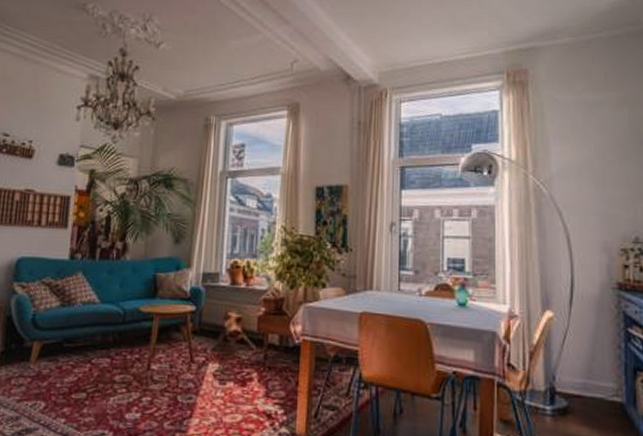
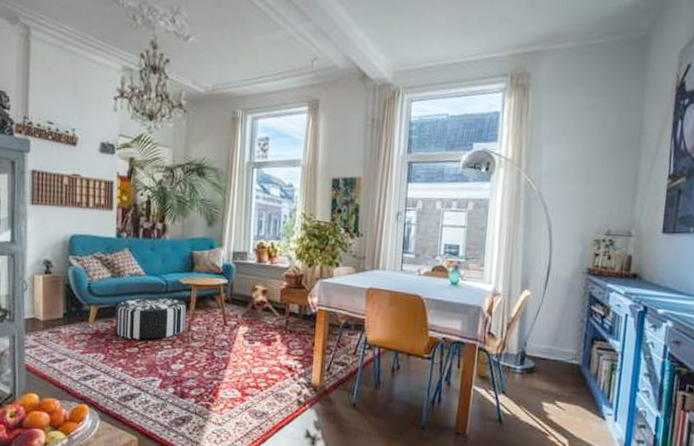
pouf: none [60,330,147,383] -> present [115,298,187,340]

